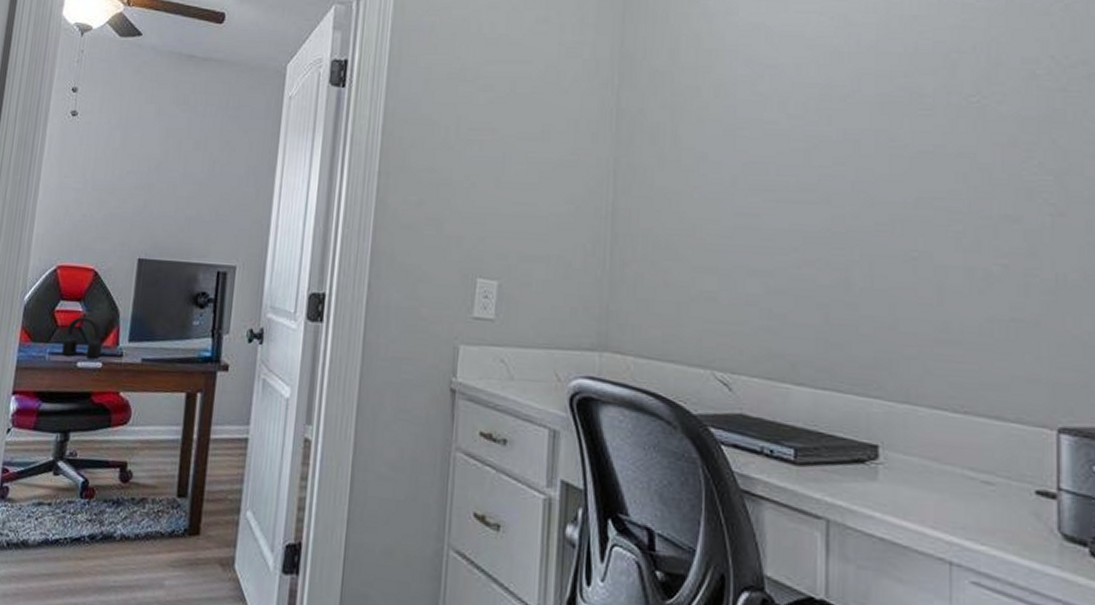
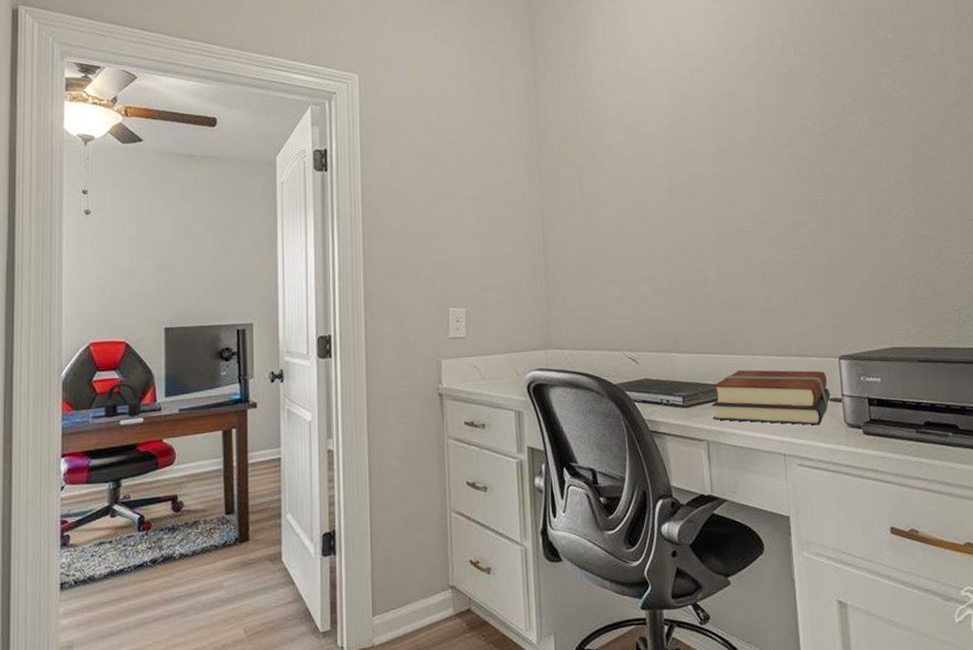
books: none [839,424,1037,529] -> present [712,370,831,425]

